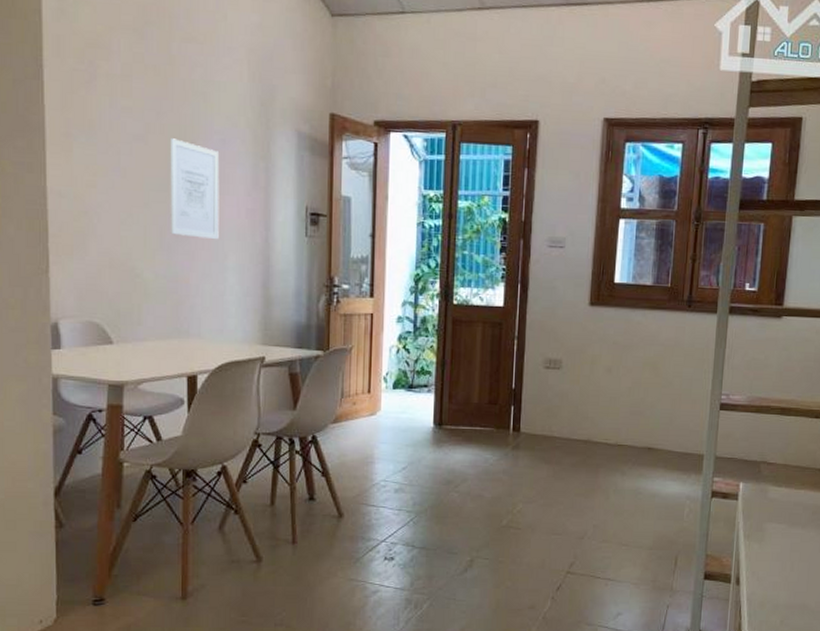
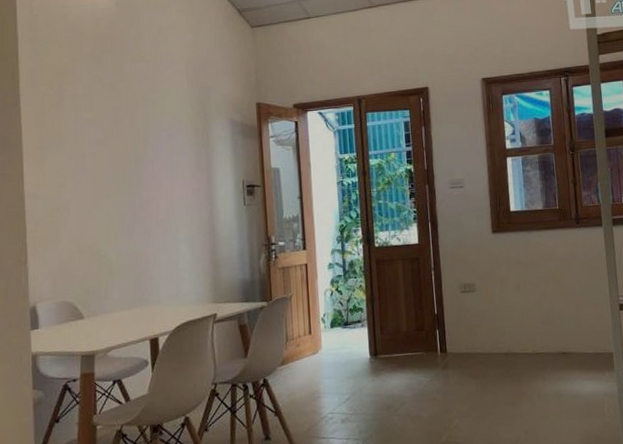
wall art: present [169,138,220,240] -> none [125,139,171,218]

